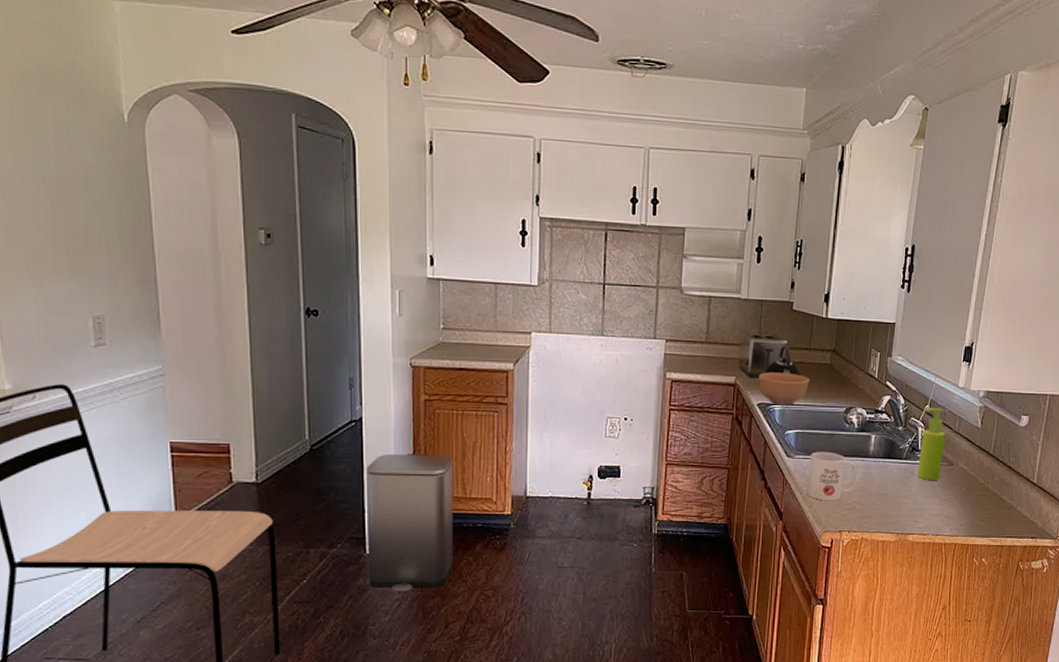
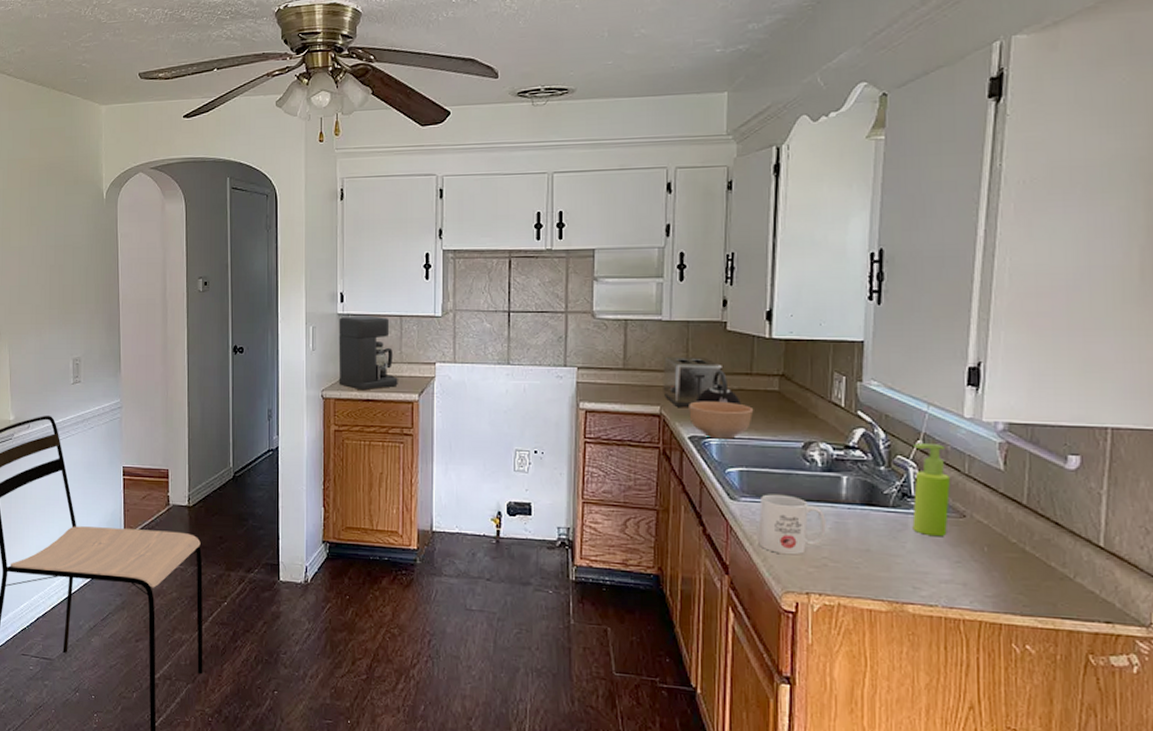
pedal bin: present [366,453,454,591] -> none [281,482,361,622]
coffee maker: none [428,280,492,359] -> present [338,316,398,391]

